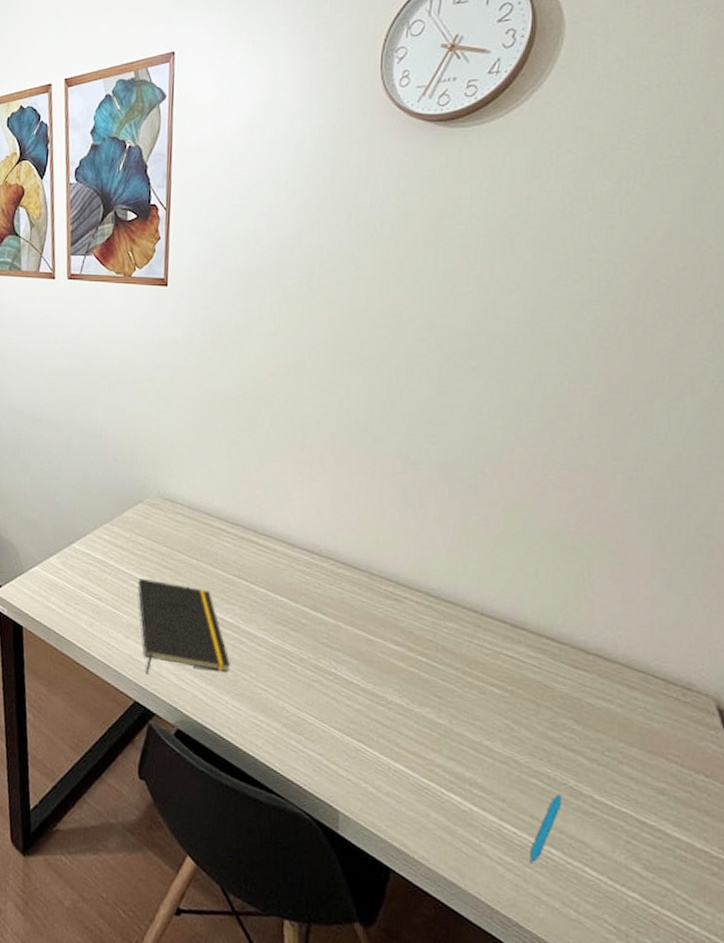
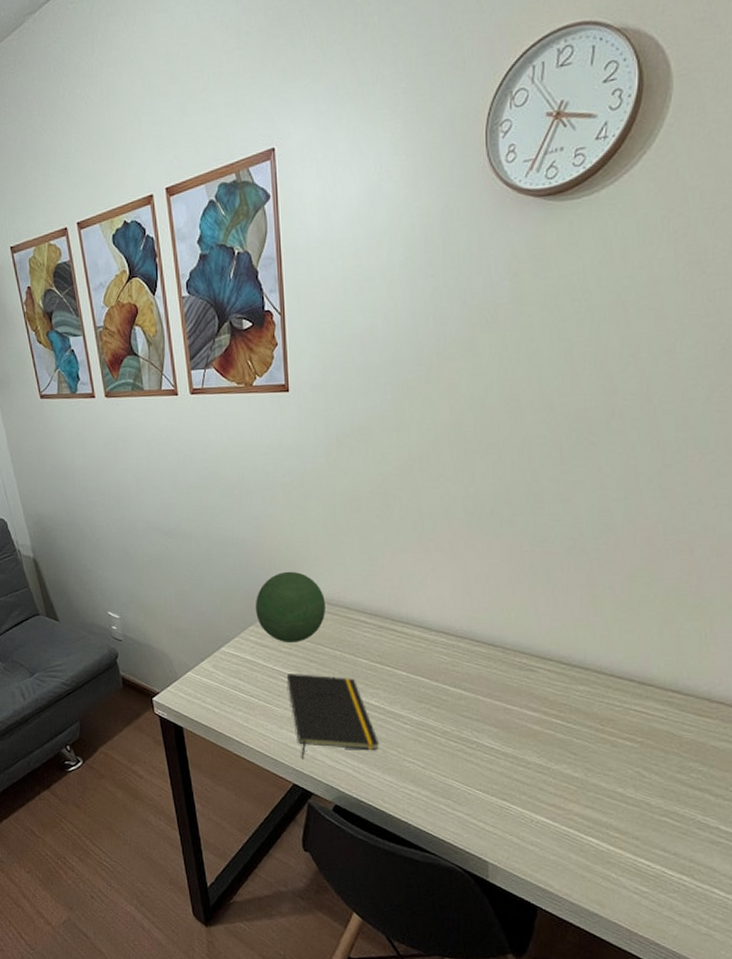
decorative orb: none [112,469,187,546] -> present [256,571,326,642]
pen: present [530,794,561,863] -> none [663,829,690,889]

